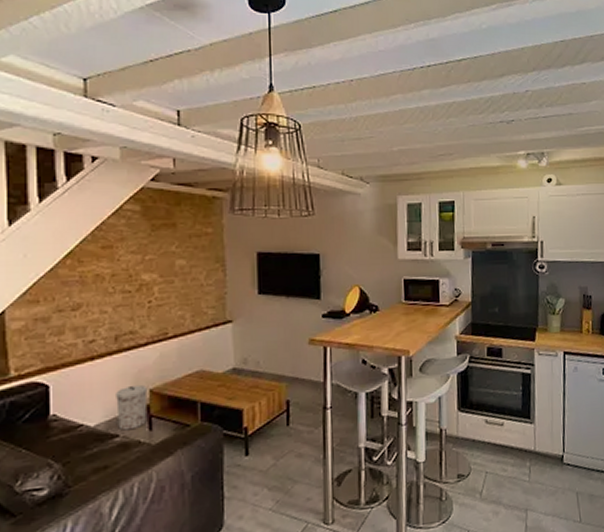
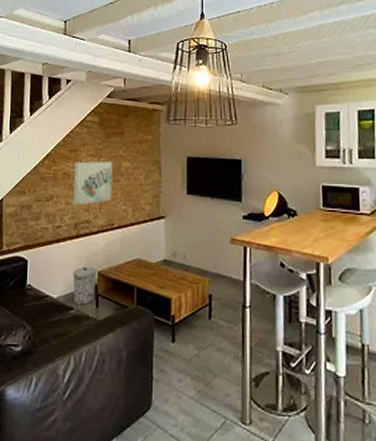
wall art: none [110,258,164,314] -> present [73,160,113,205]

